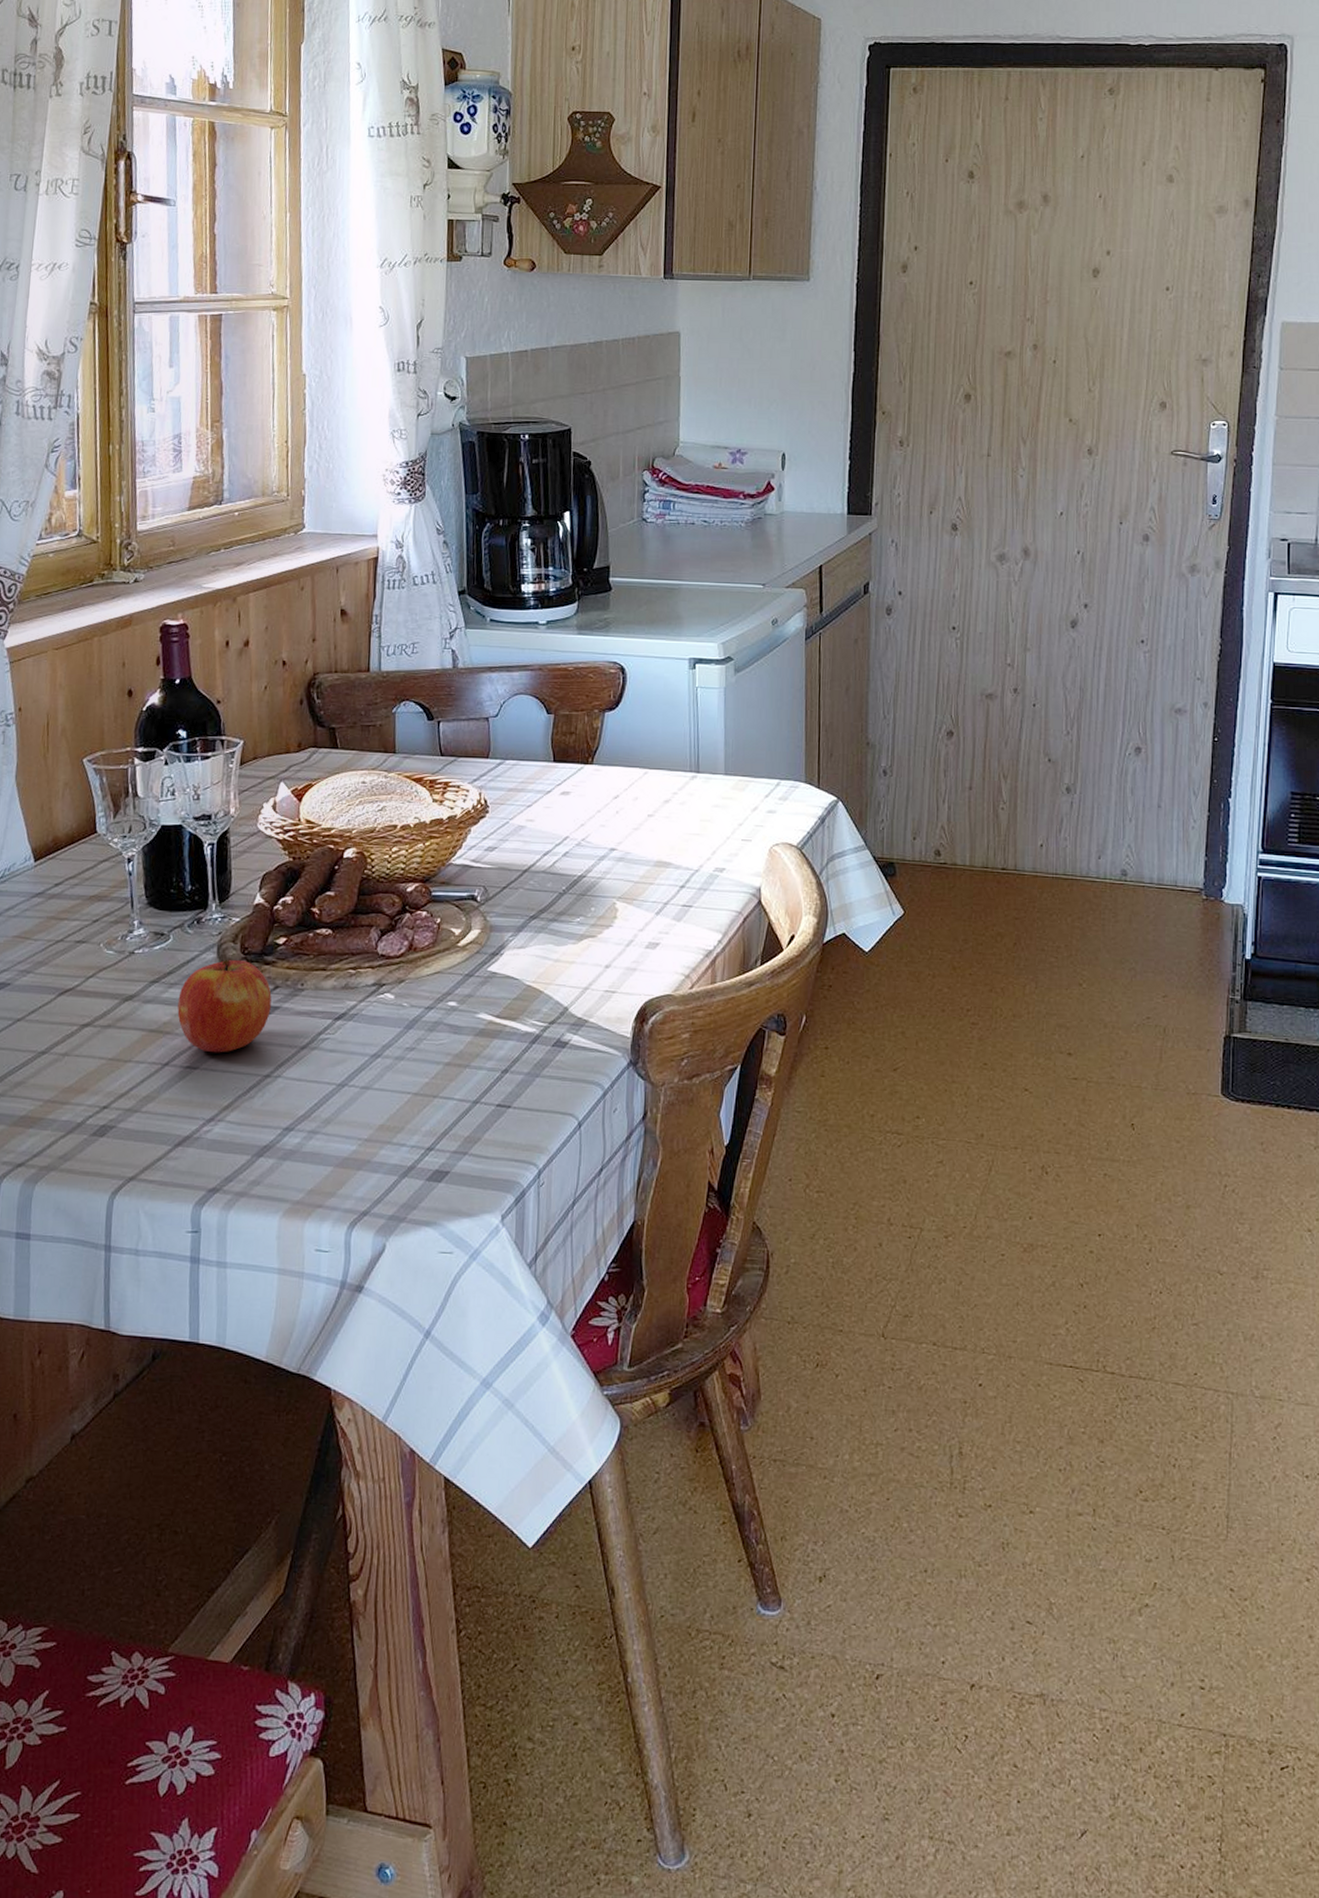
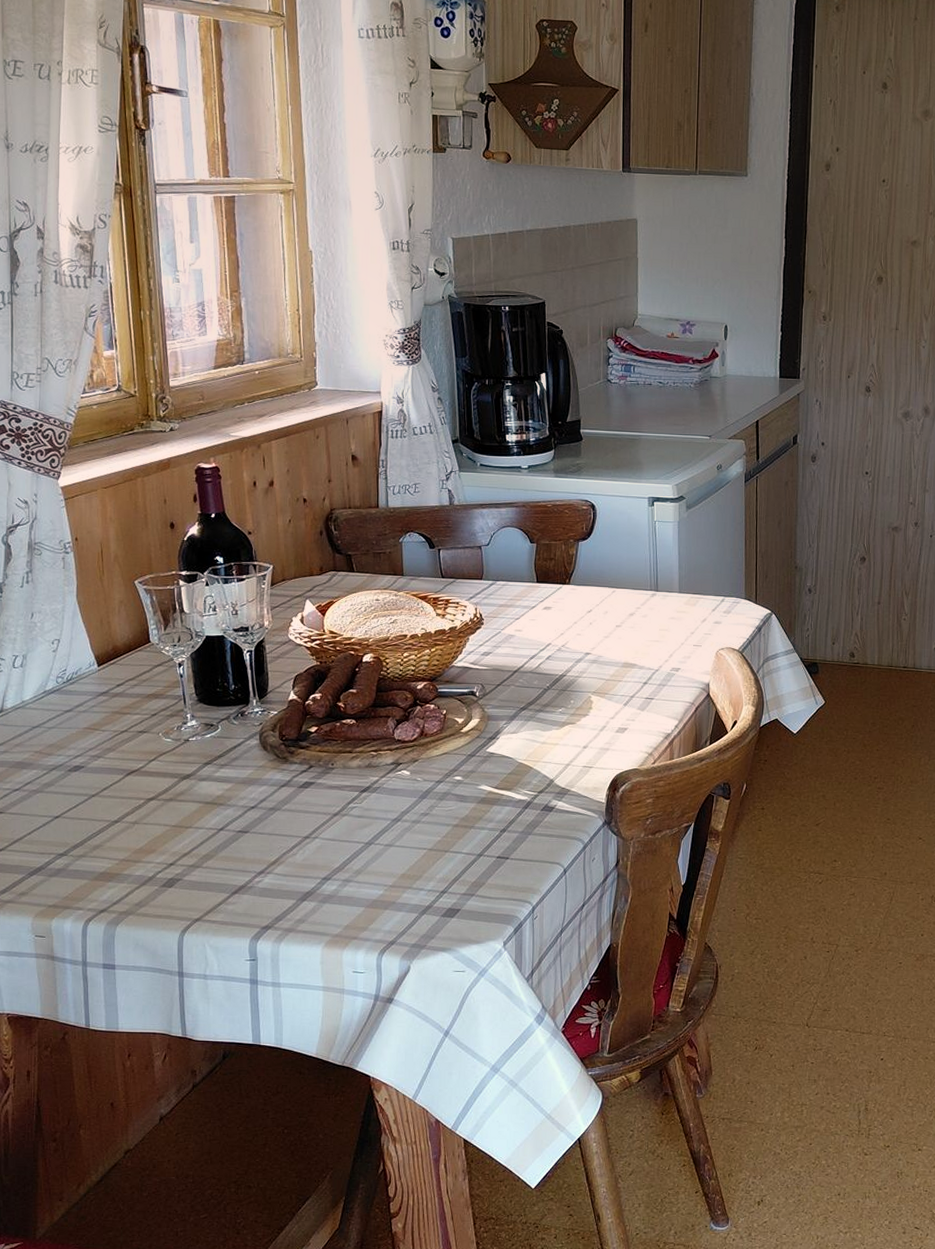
apple: present [177,959,272,1053] -> none [228,744,307,820]

